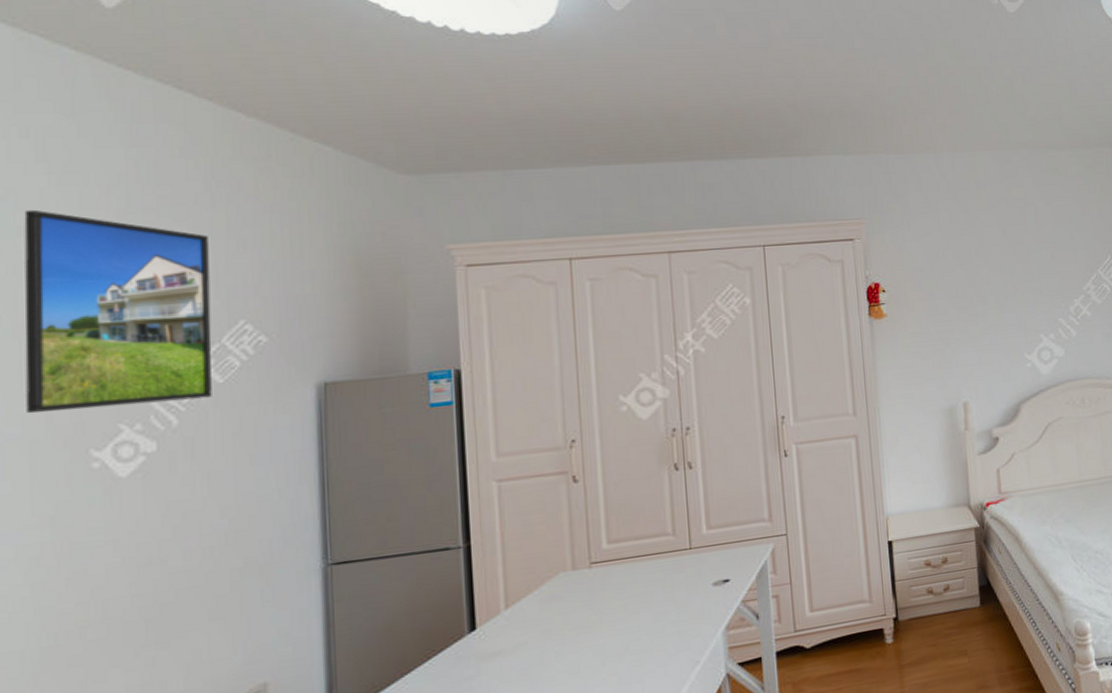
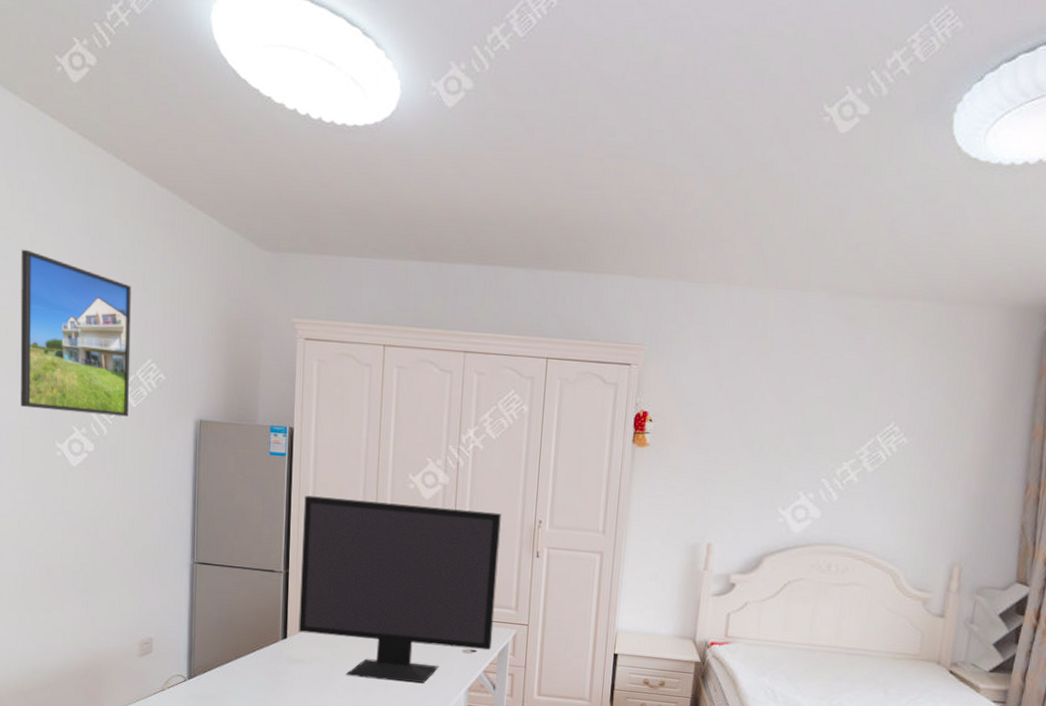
monitor: none [484,418,748,656] -> present [298,495,501,683]

